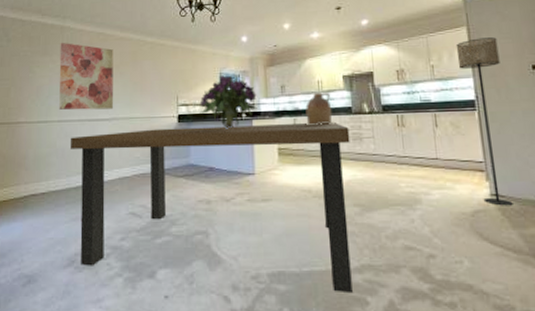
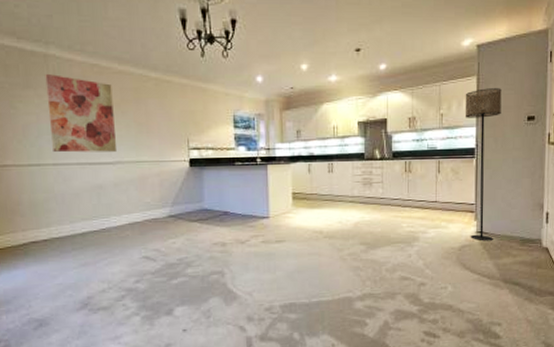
dining table: present [70,123,353,294] -> none [69,168,361,318]
bouquet: present [199,75,257,129] -> none [212,118,273,174]
ceramic jug: present [305,92,336,126] -> none [319,138,349,172]

